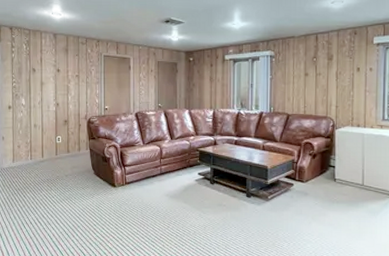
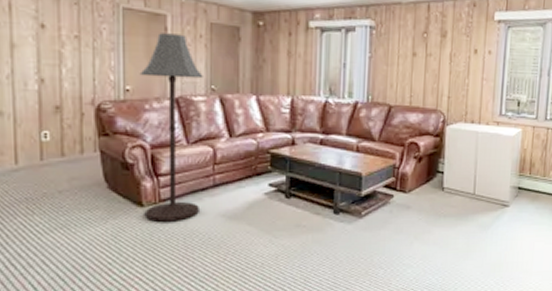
floor lamp: none [113,70,153,198] -> present [139,33,203,222]

